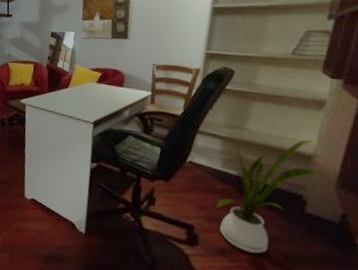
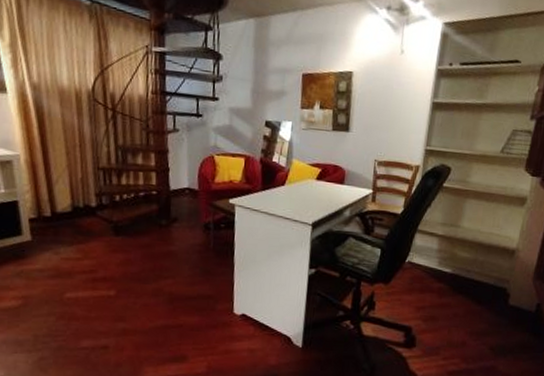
house plant: present [215,139,325,254] -> none [432,235,525,349]

